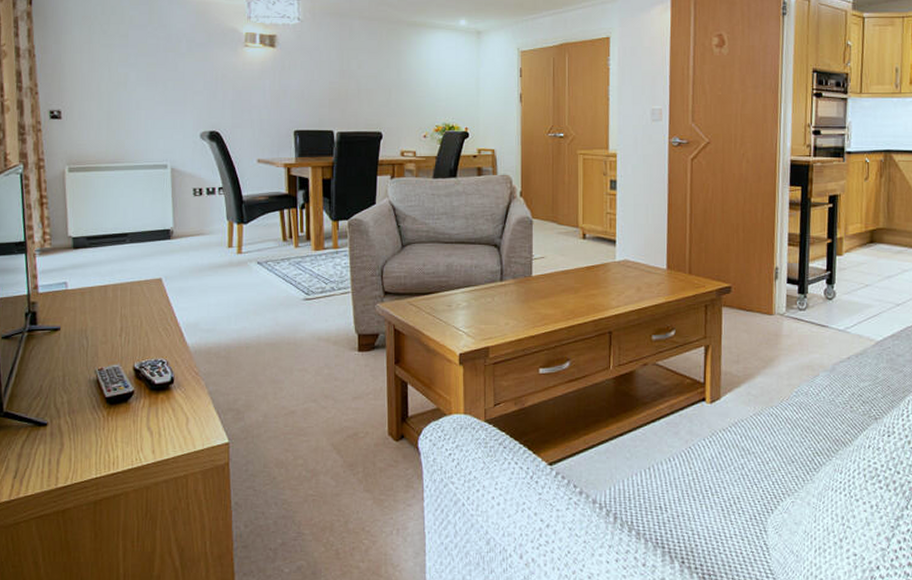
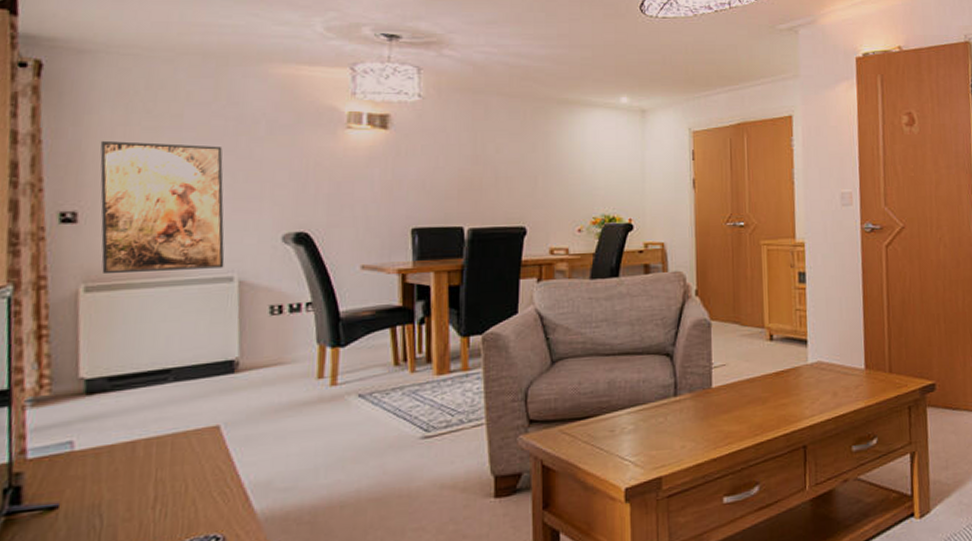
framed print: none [73,55,161,158] -> present [100,140,225,273]

